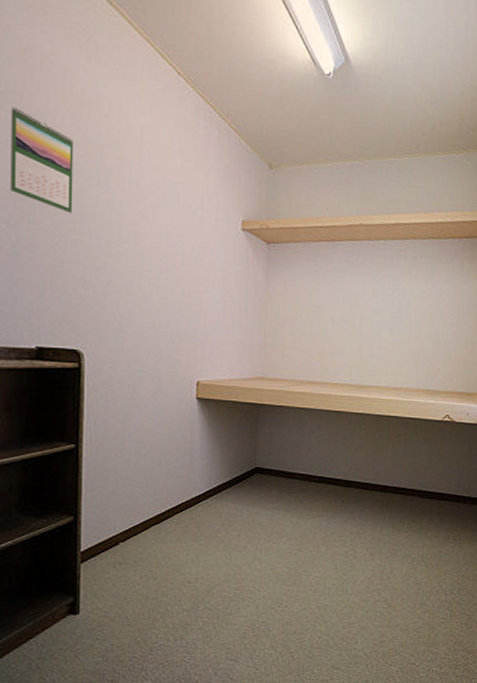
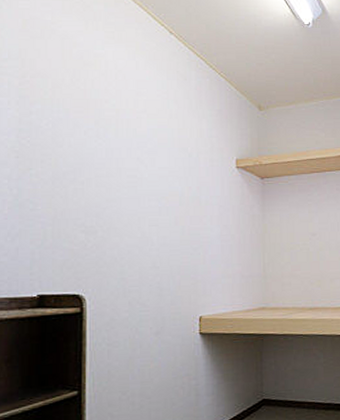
calendar: present [9,107,73,213] -> none [12,72,73,164]

